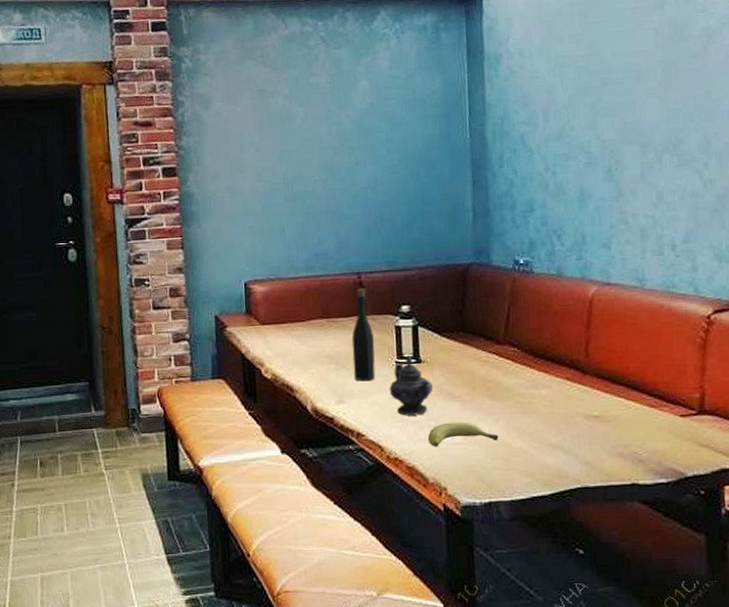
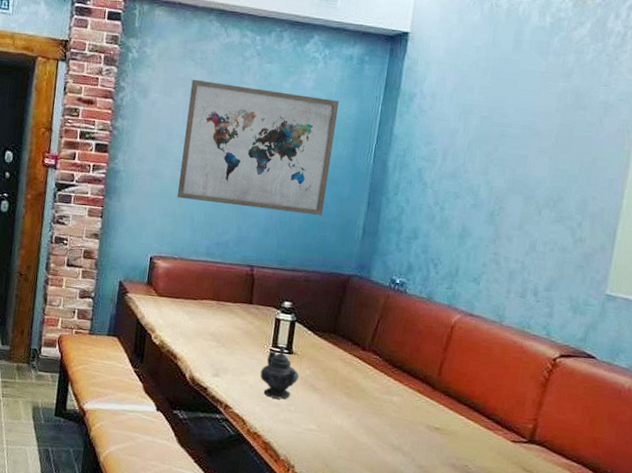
wall art: none [256,76,426,212] -> present [177,79,340,216]
bottle: present [351,288,376,382] -> none [231,280,256,362]
fruit: present [427,422,499,447] -> none [285,410,348,434]

